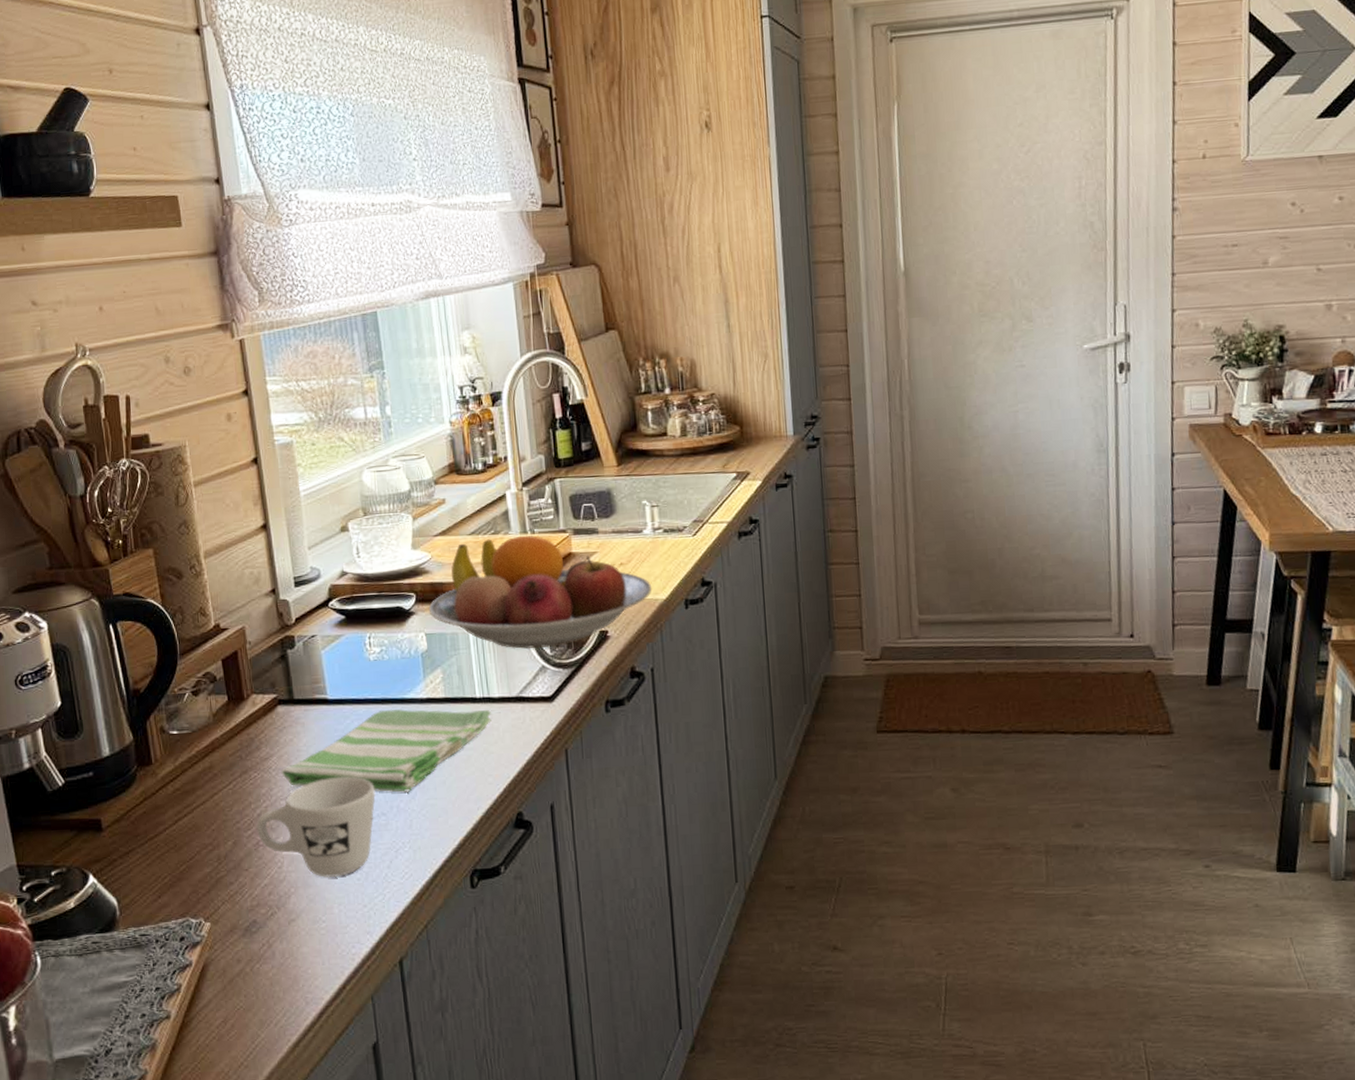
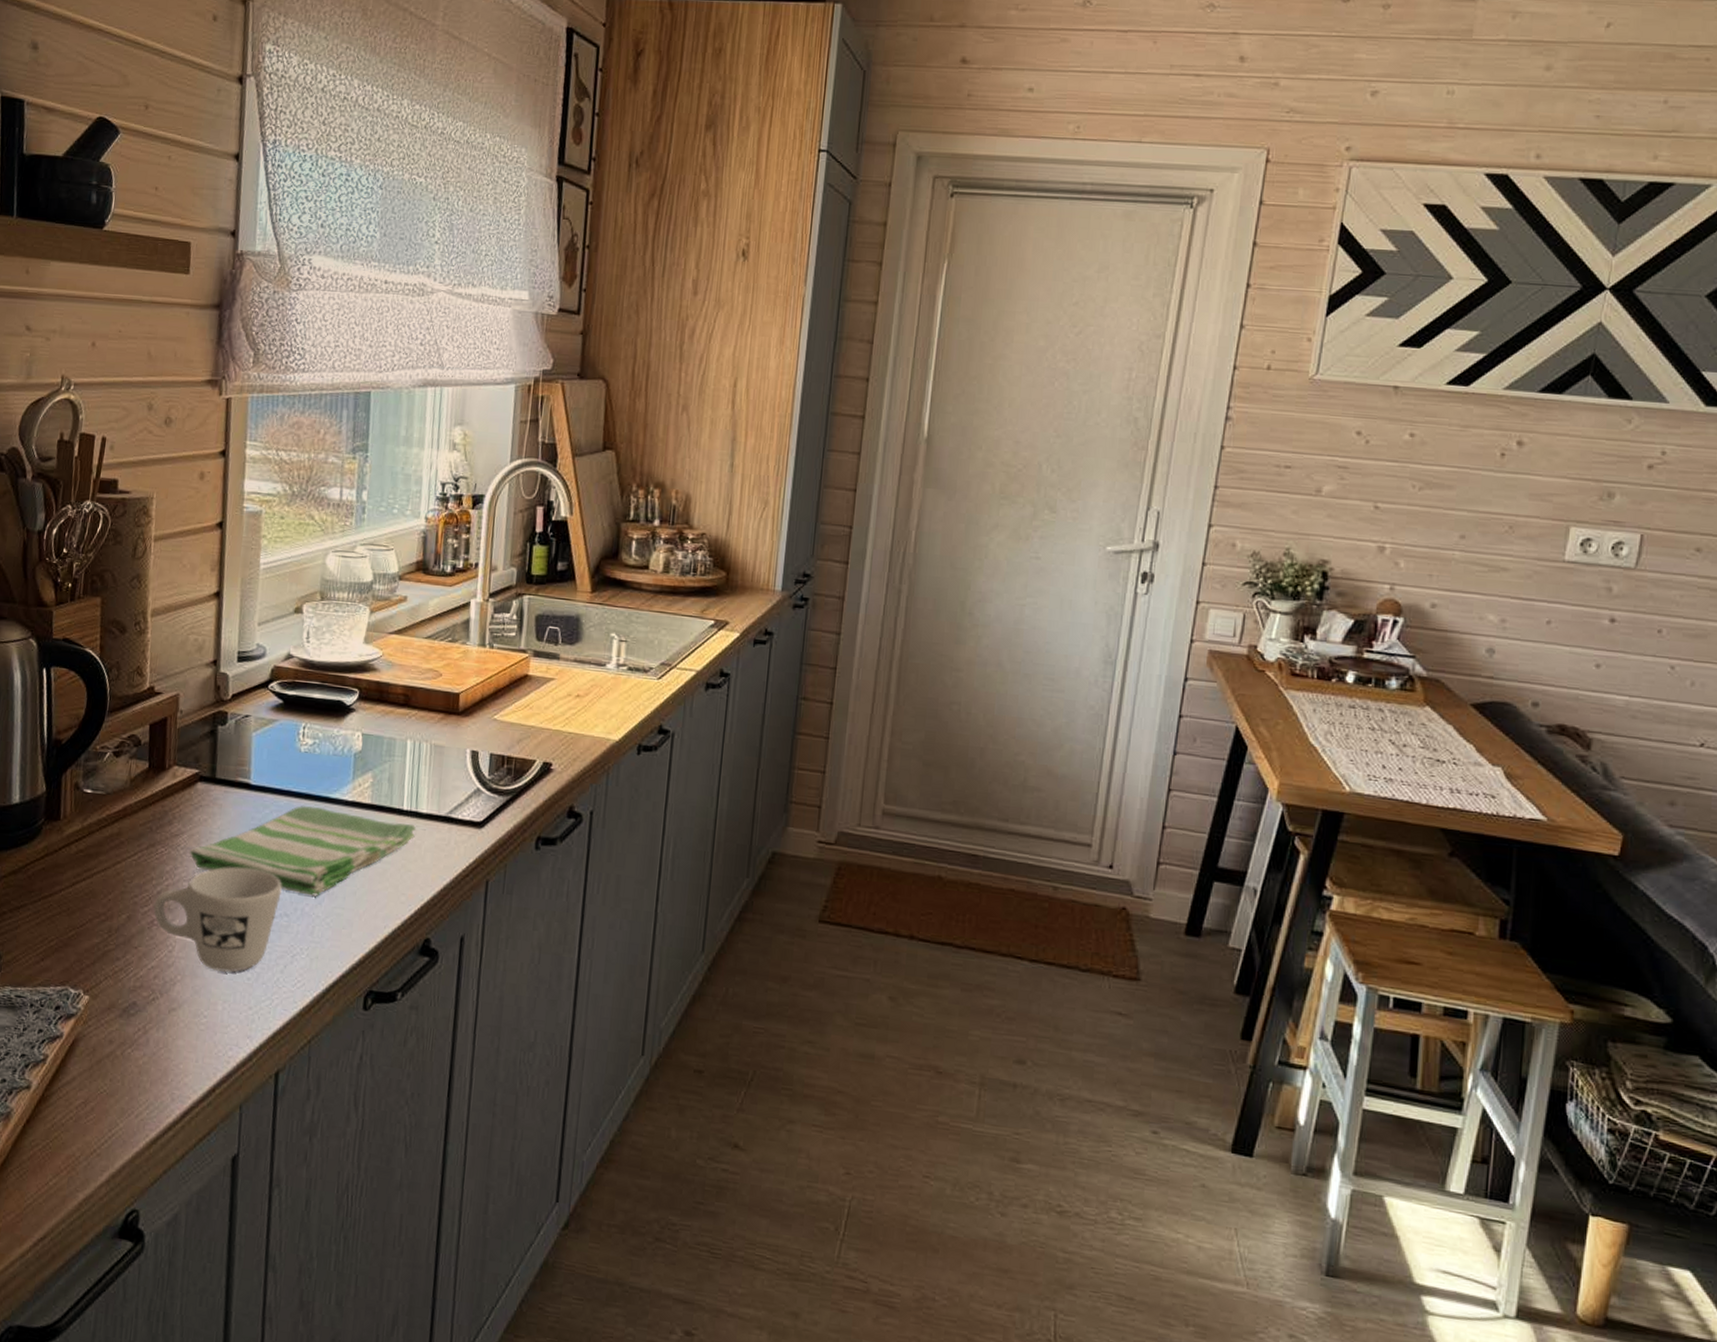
fruit bowl: present [428,536,652,649] -> none [369,646,606,771]

